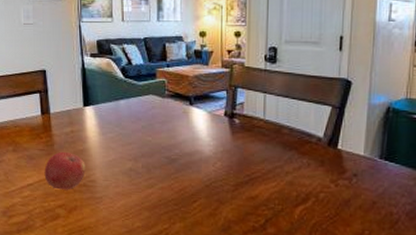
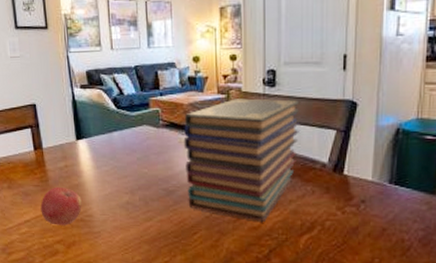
book stack: none [187,73,298,192] -> present [183,98,299,222]

